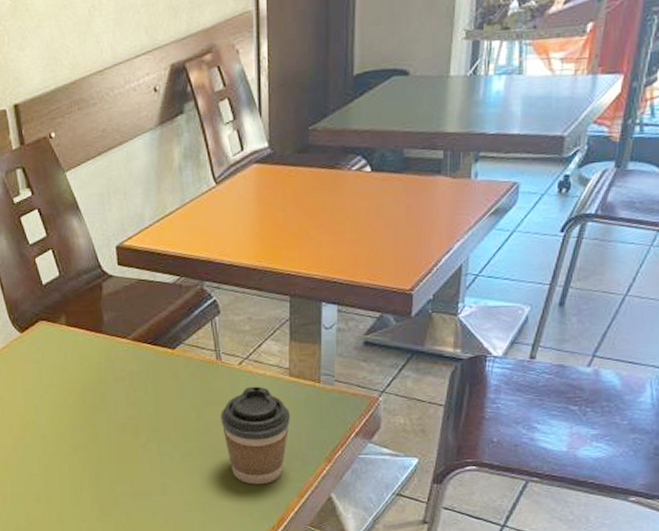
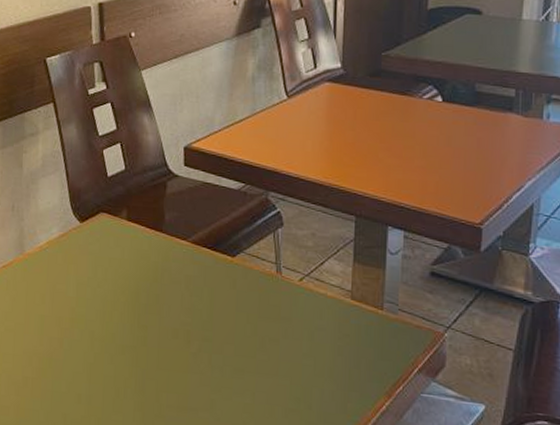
coffee cup: present [221,386,290,485] -> none [277,305,350,414]

